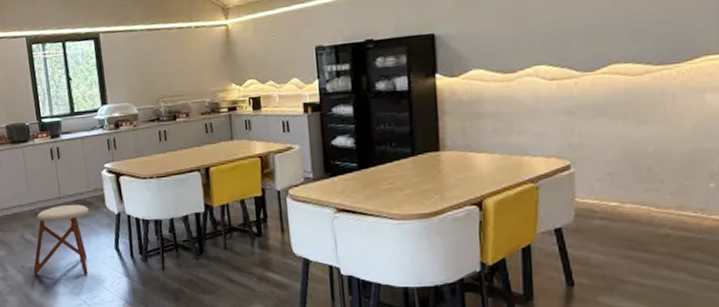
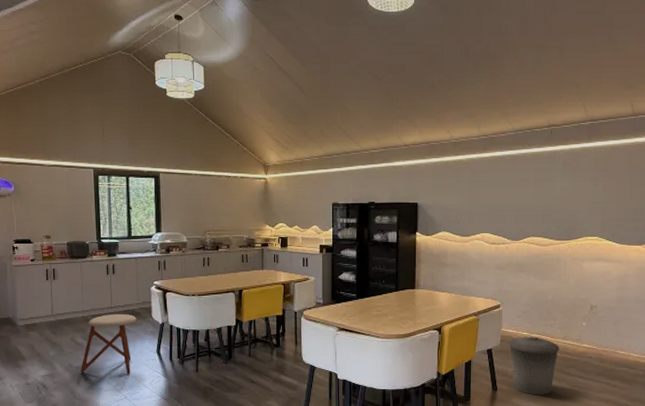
trash can: none [587,207,673,292] -> present [508,336,560,395]

